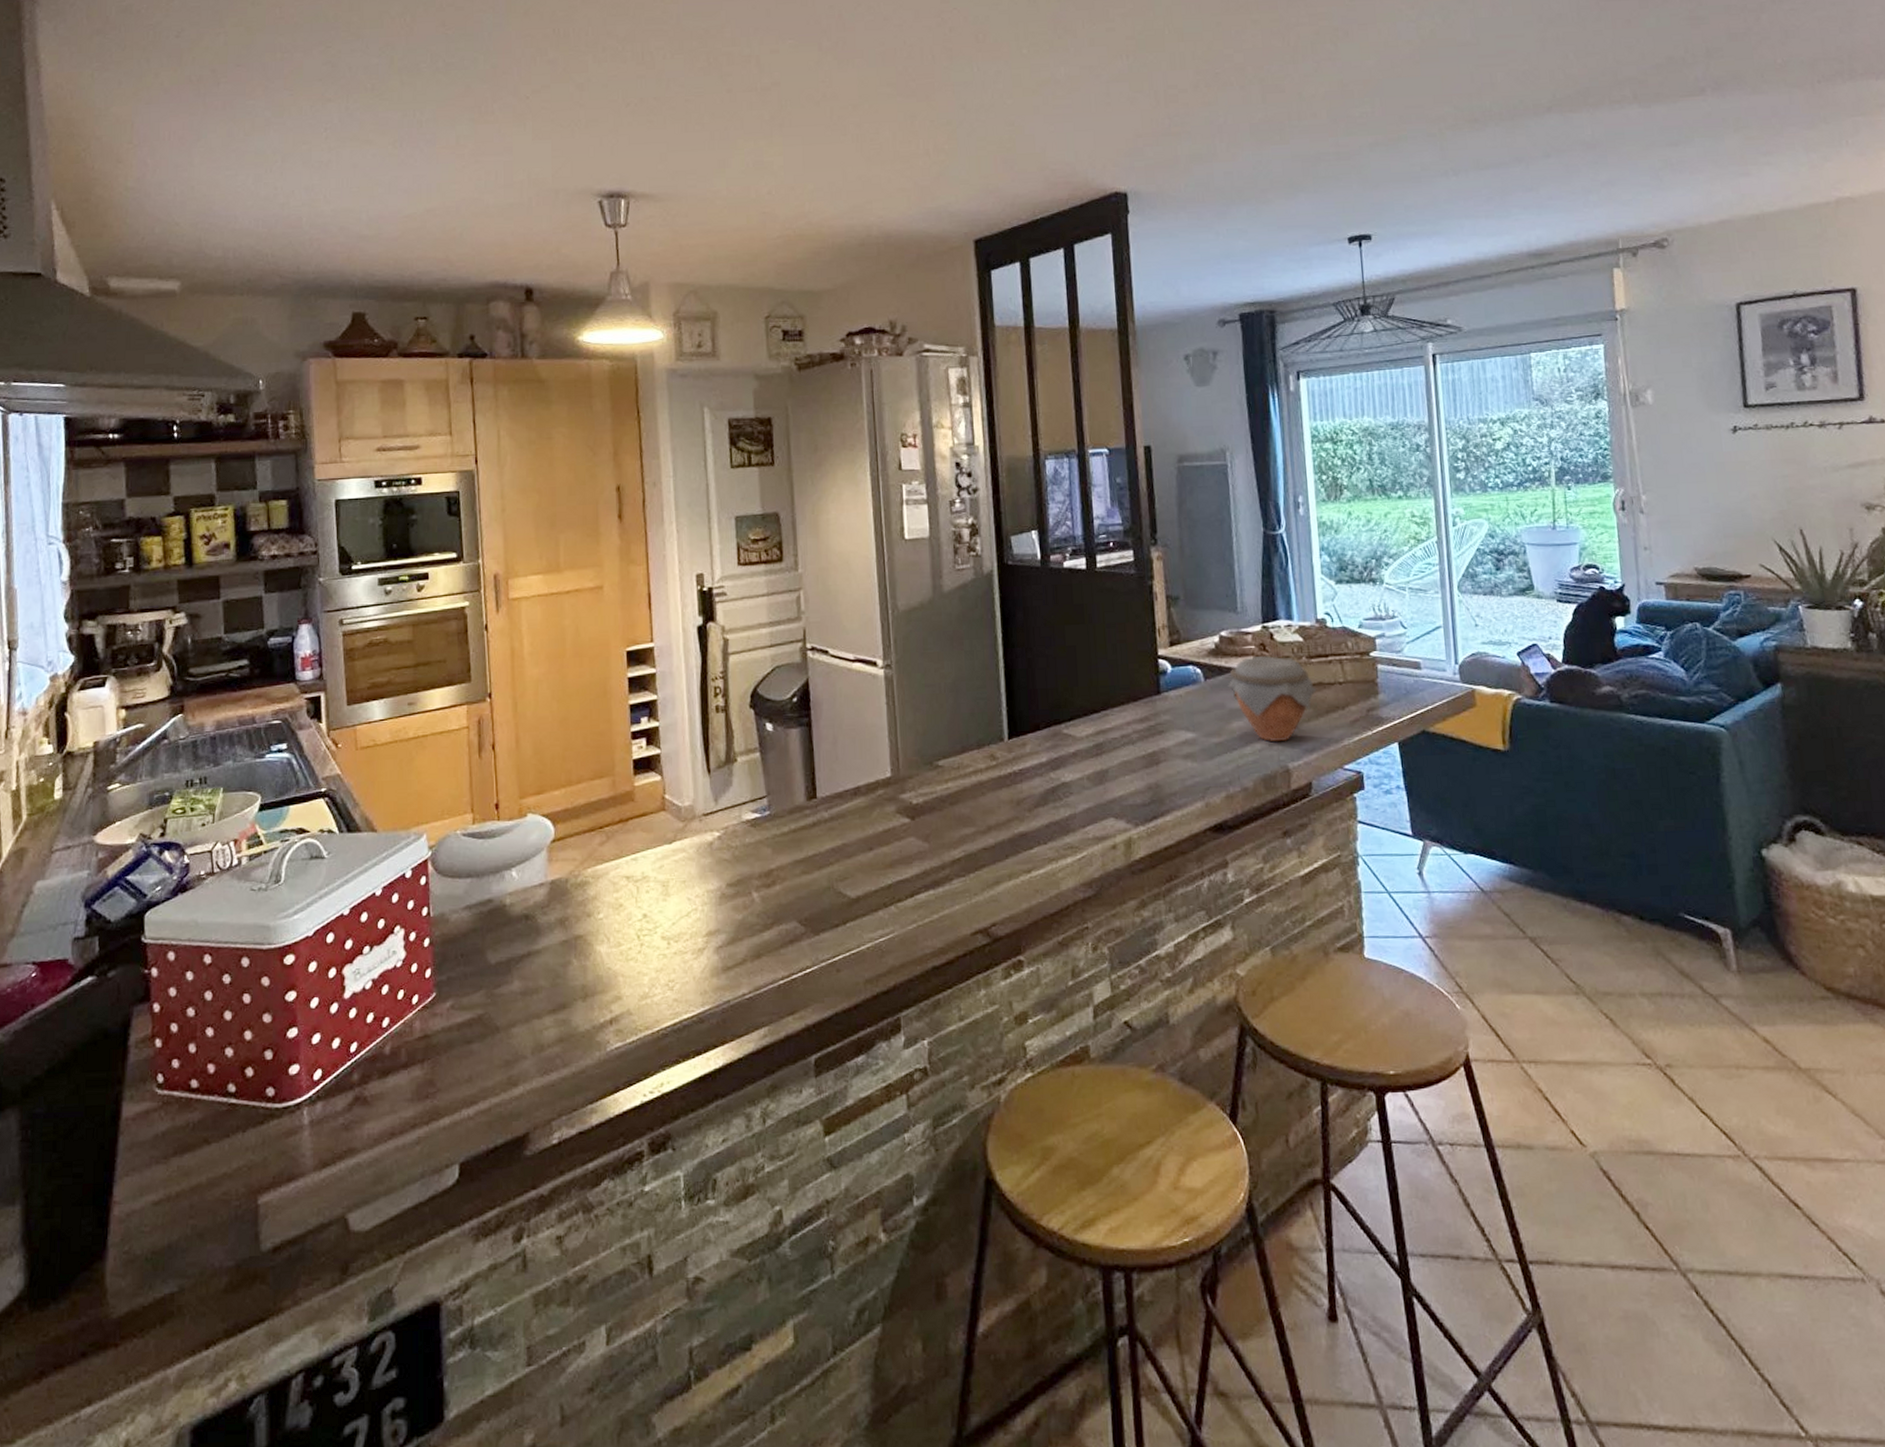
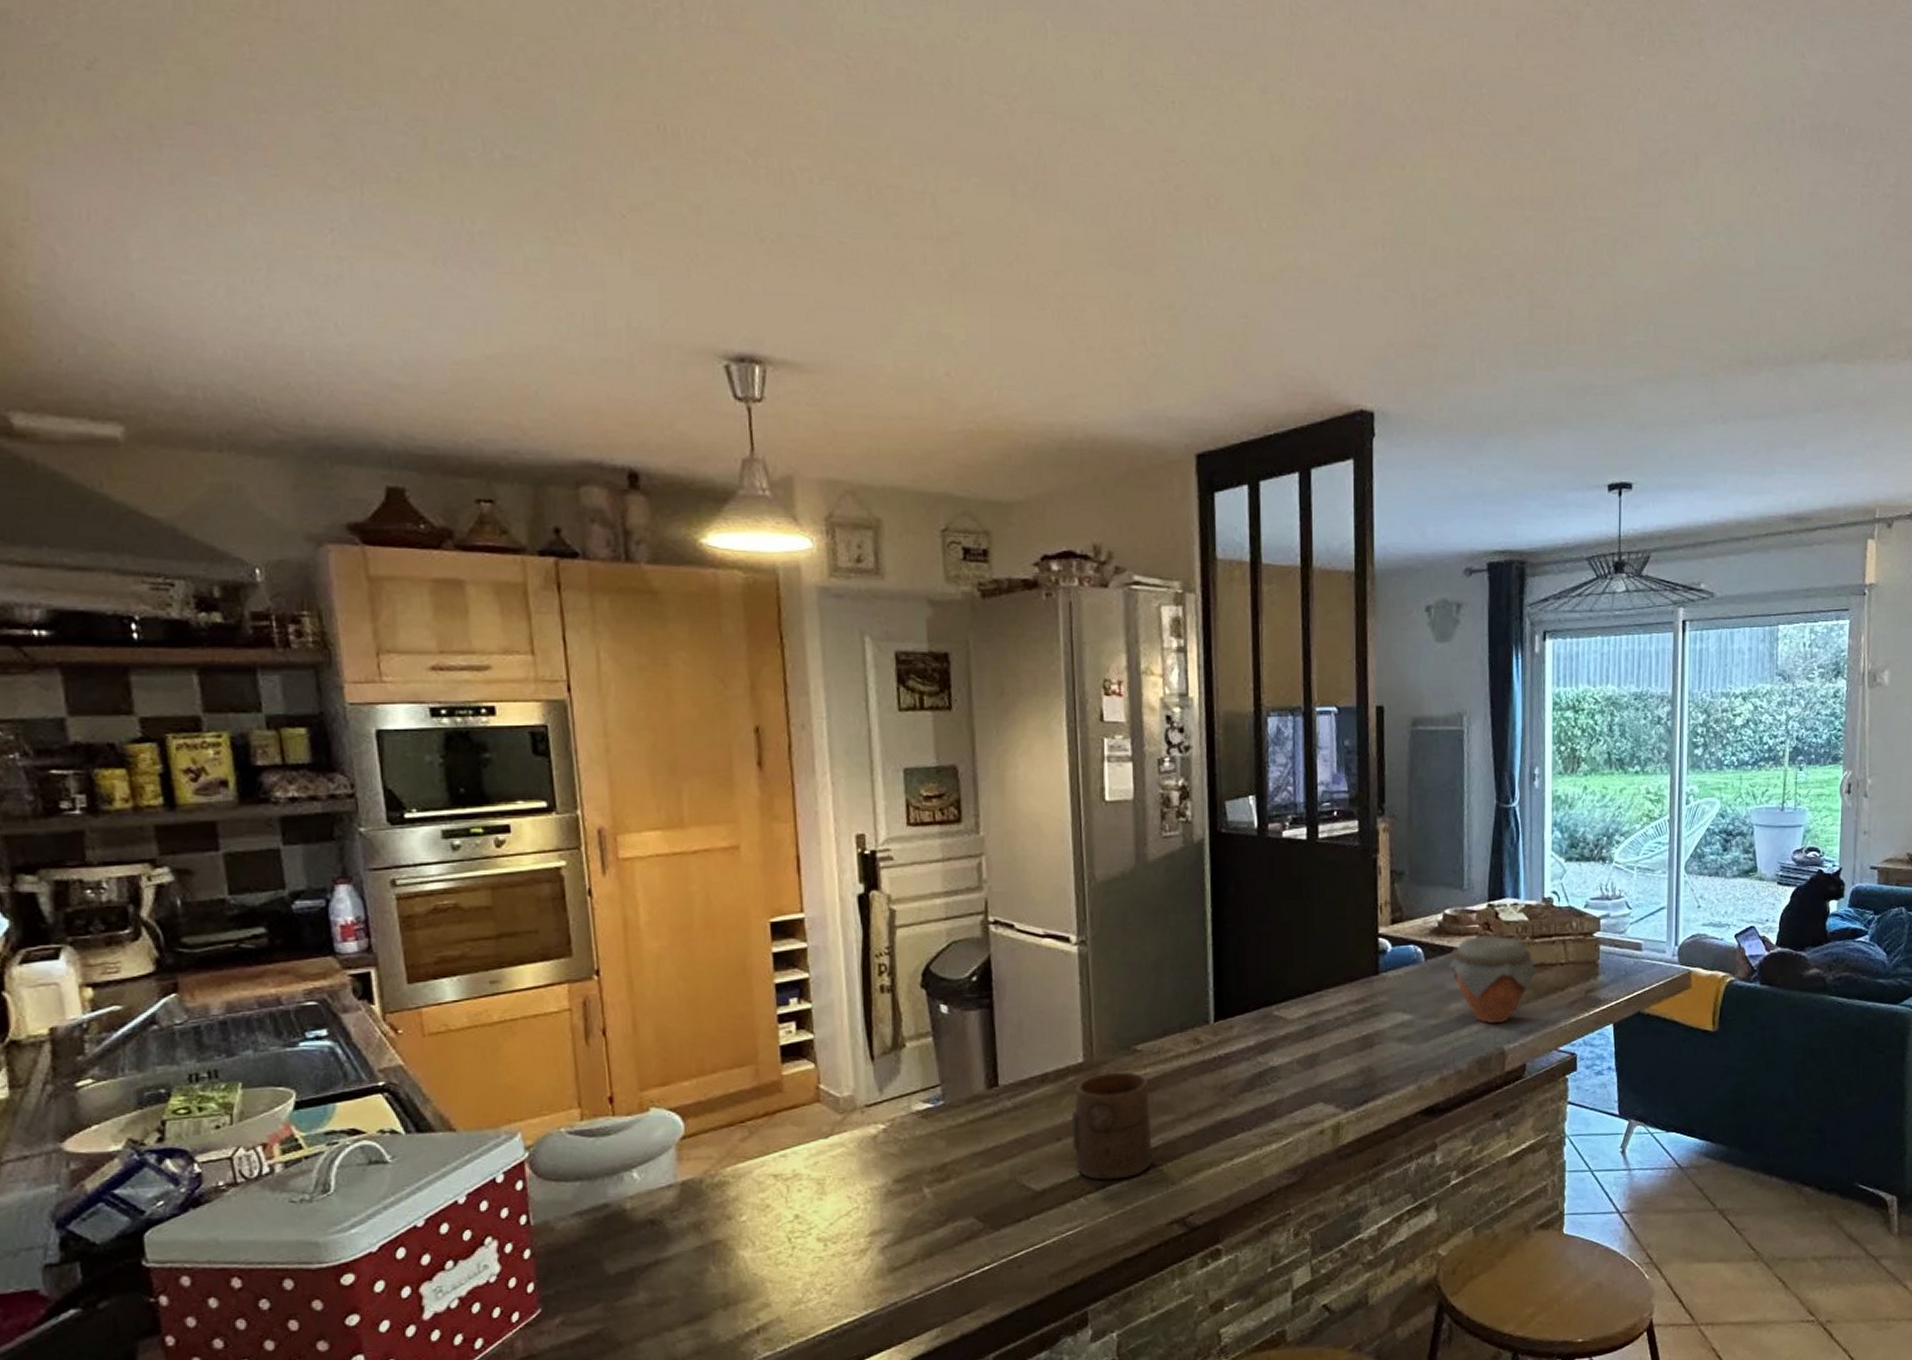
cup: none [881,785,957,890] -> present [1071,1071,1154,1181]

